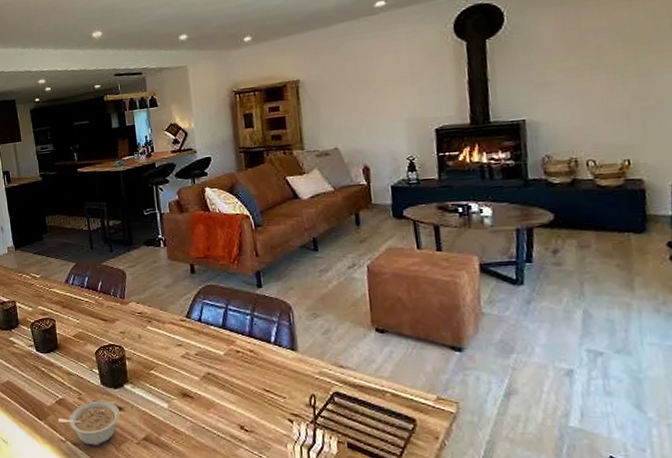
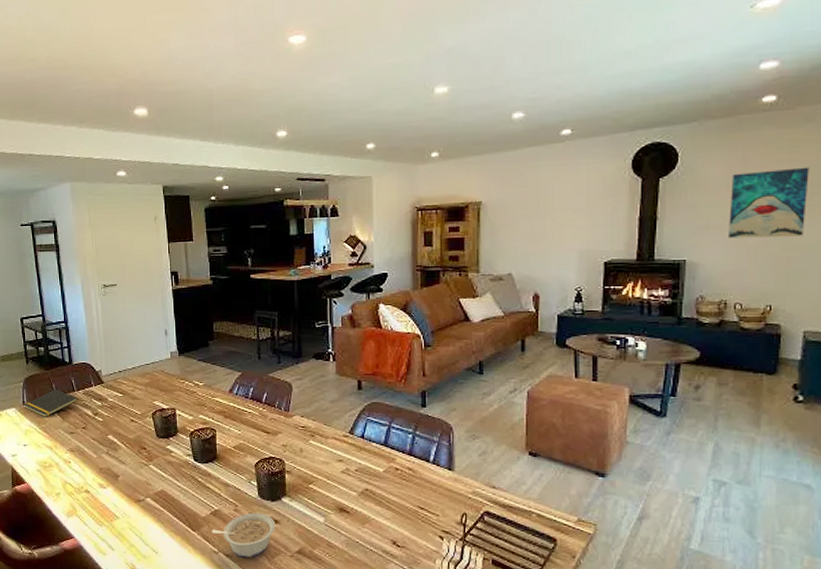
wall art: none [566,12,657,94] -> present [729,167,809,238]

